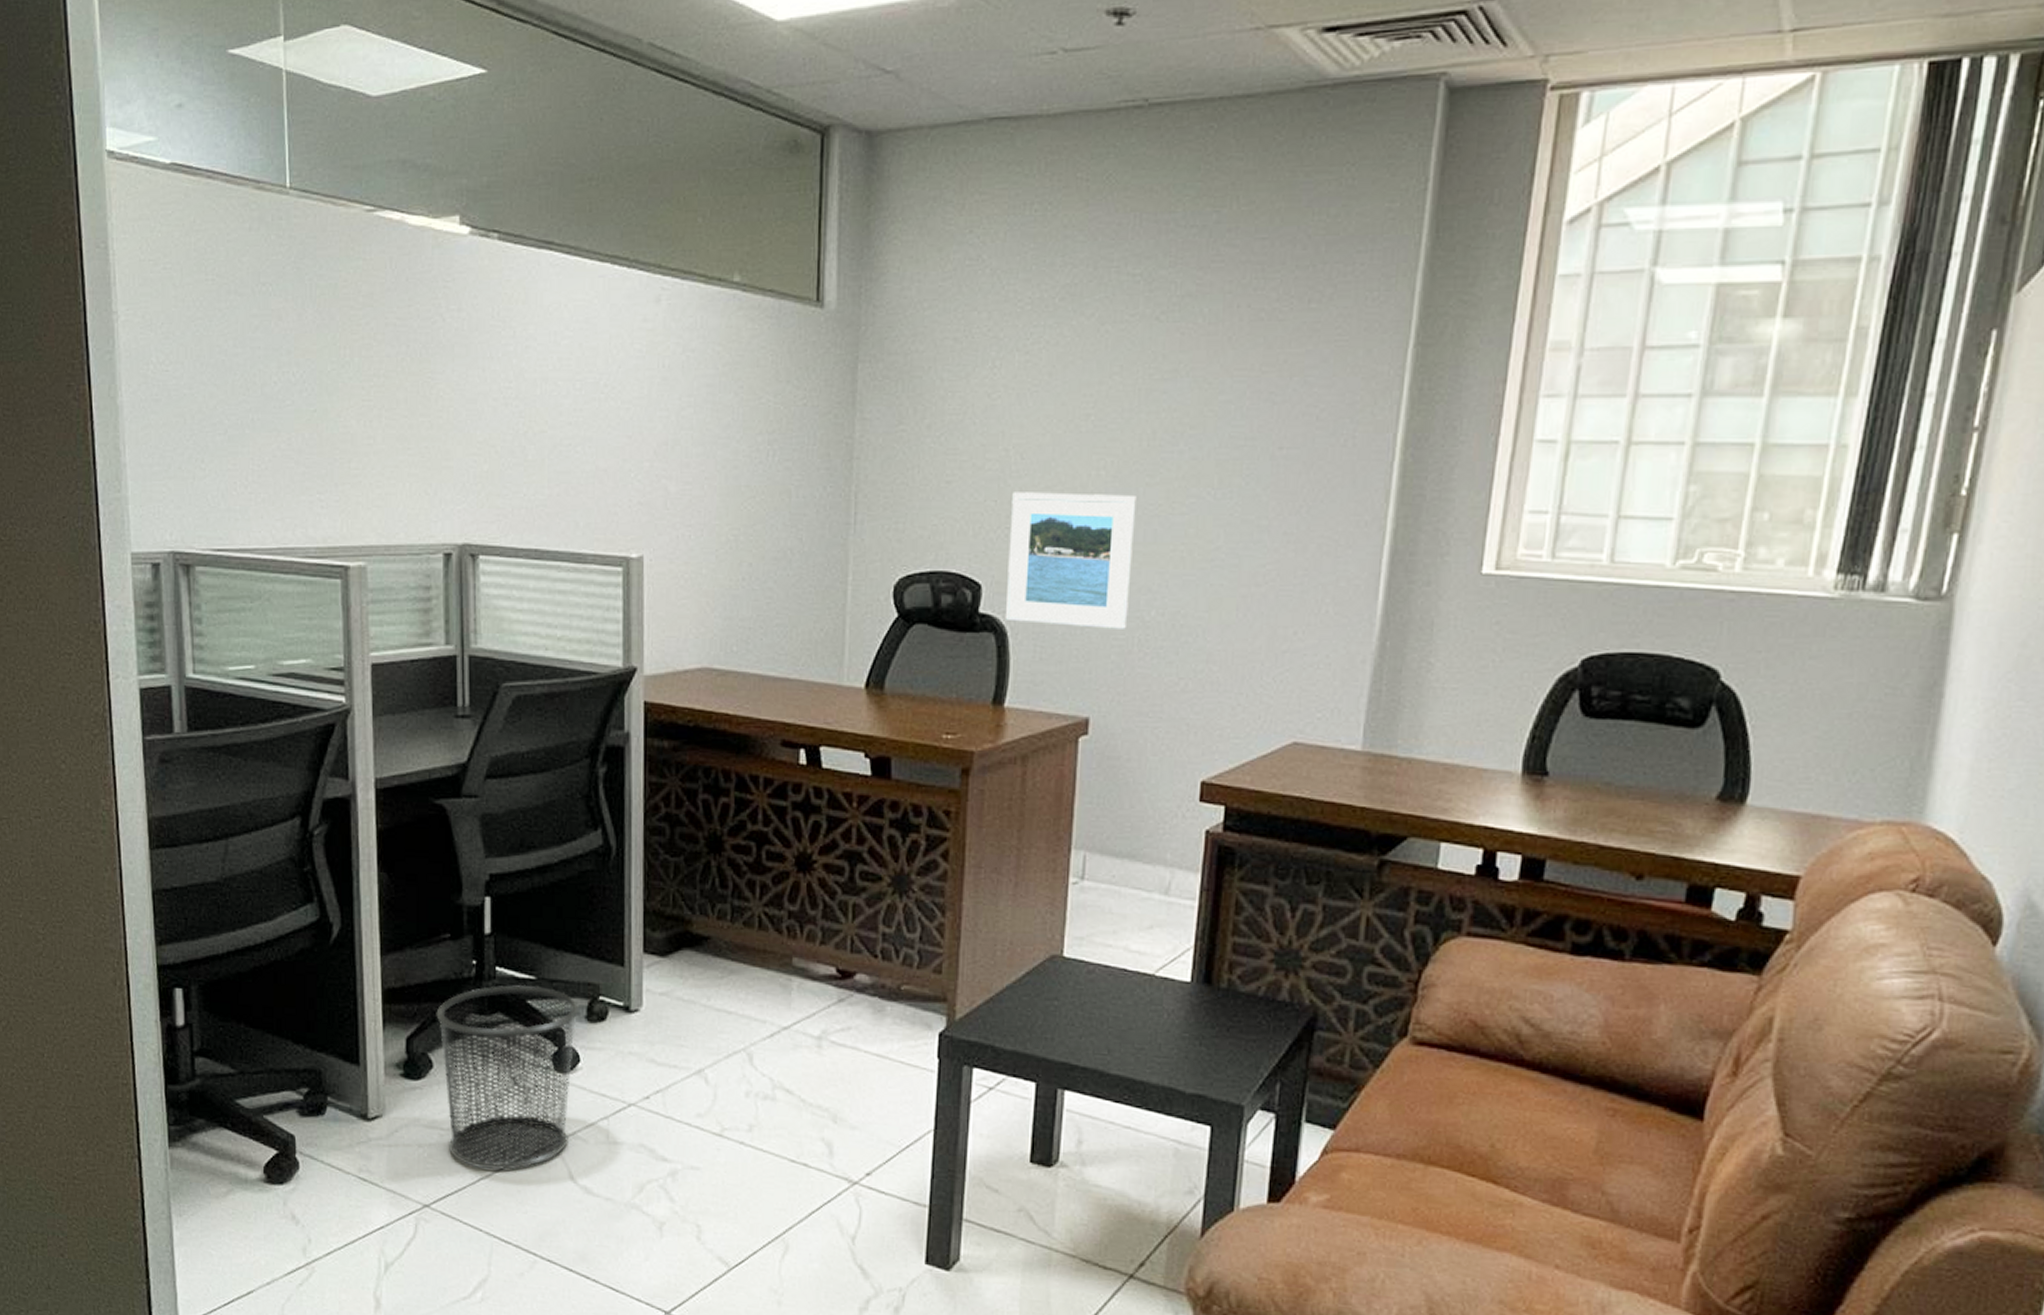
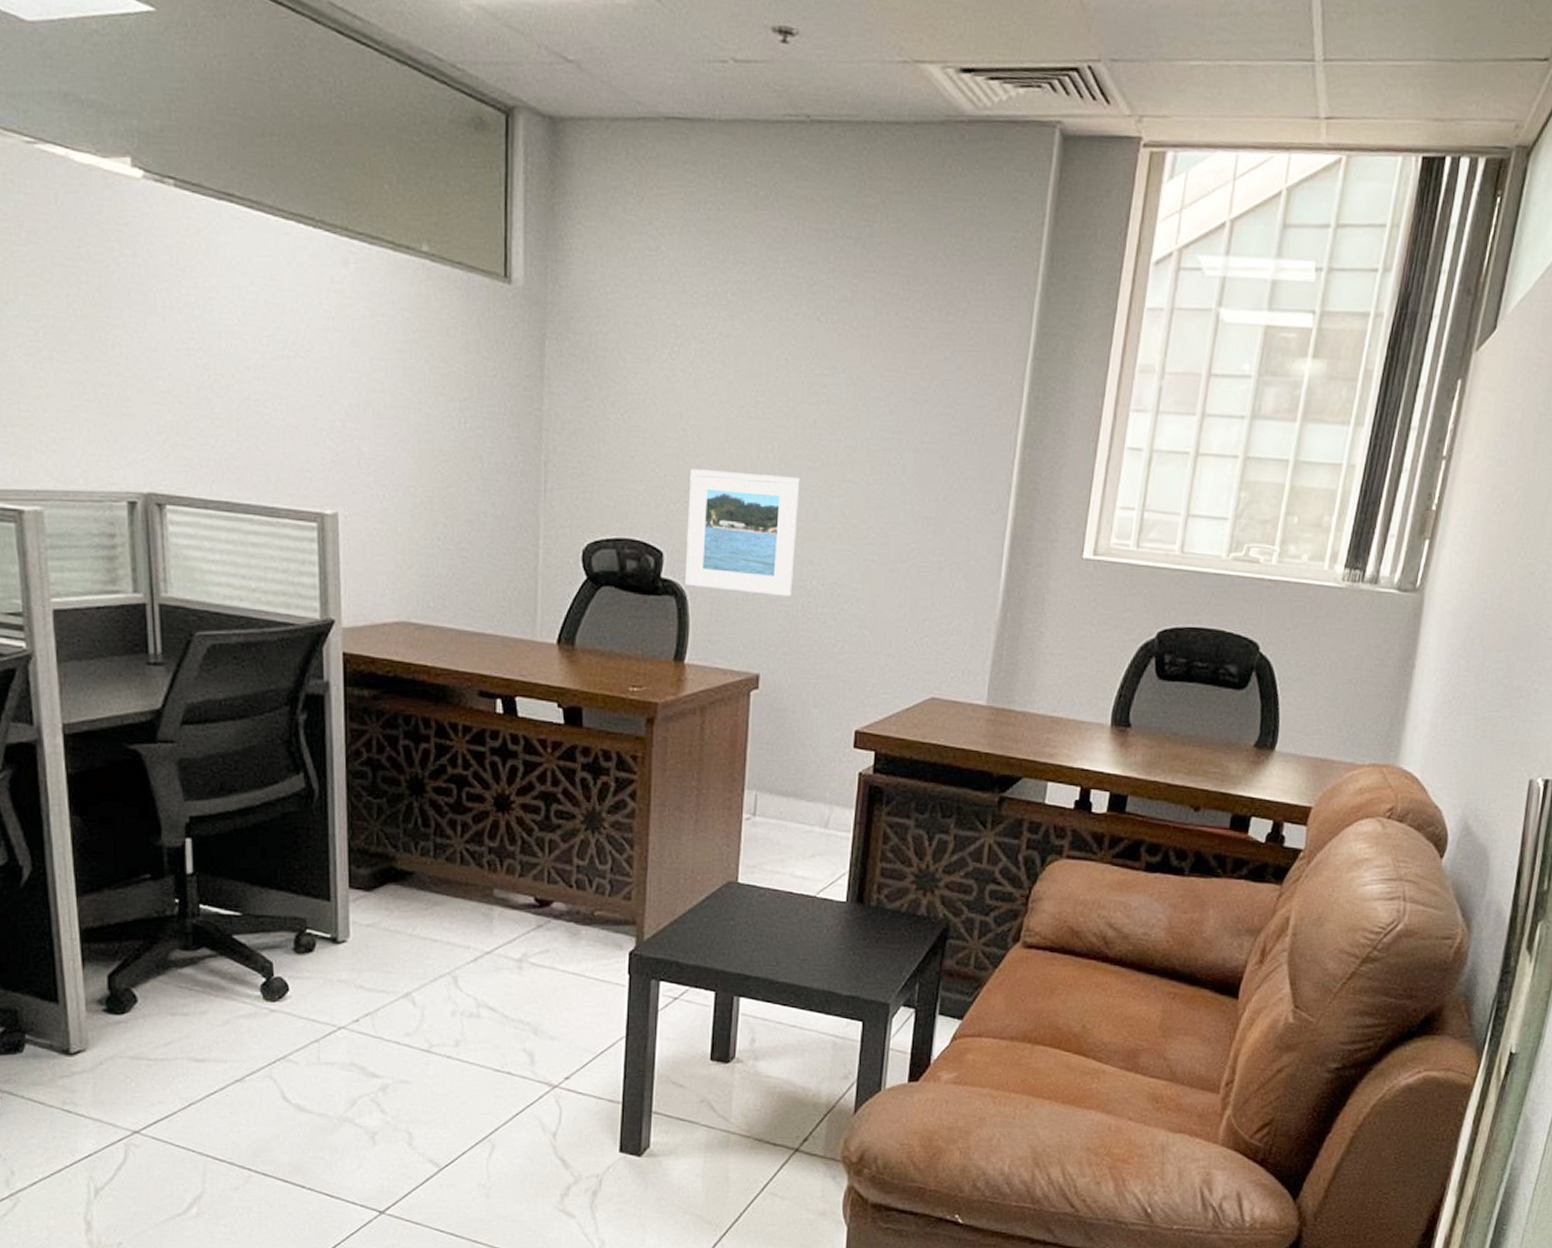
waste bin: present [436,984,579,1170] -> none [138,920,286,1094]

